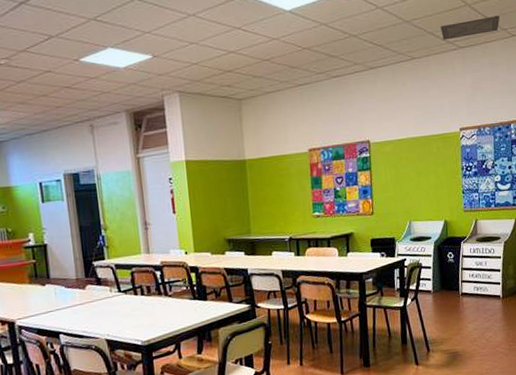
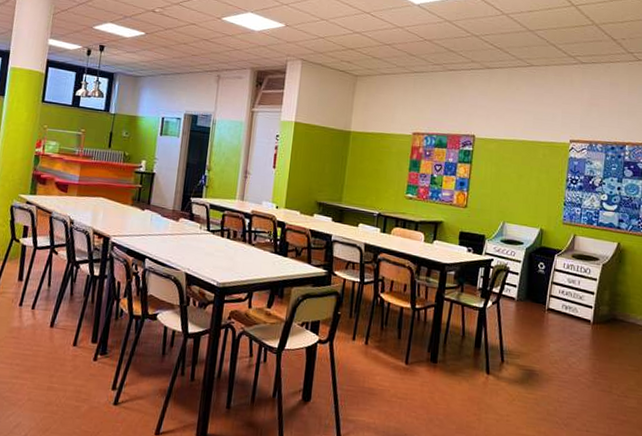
ceiling vent: present [440,15,500,40] -> none [564,38,628,54]

